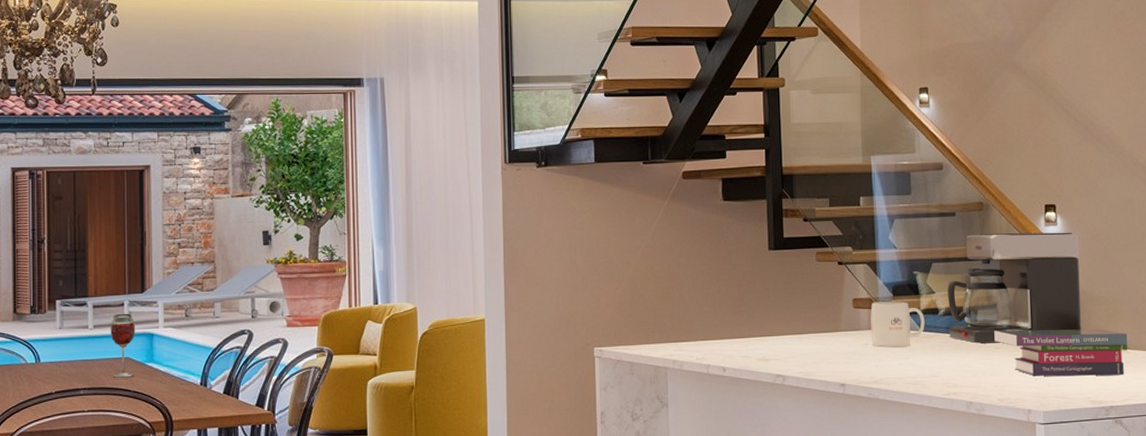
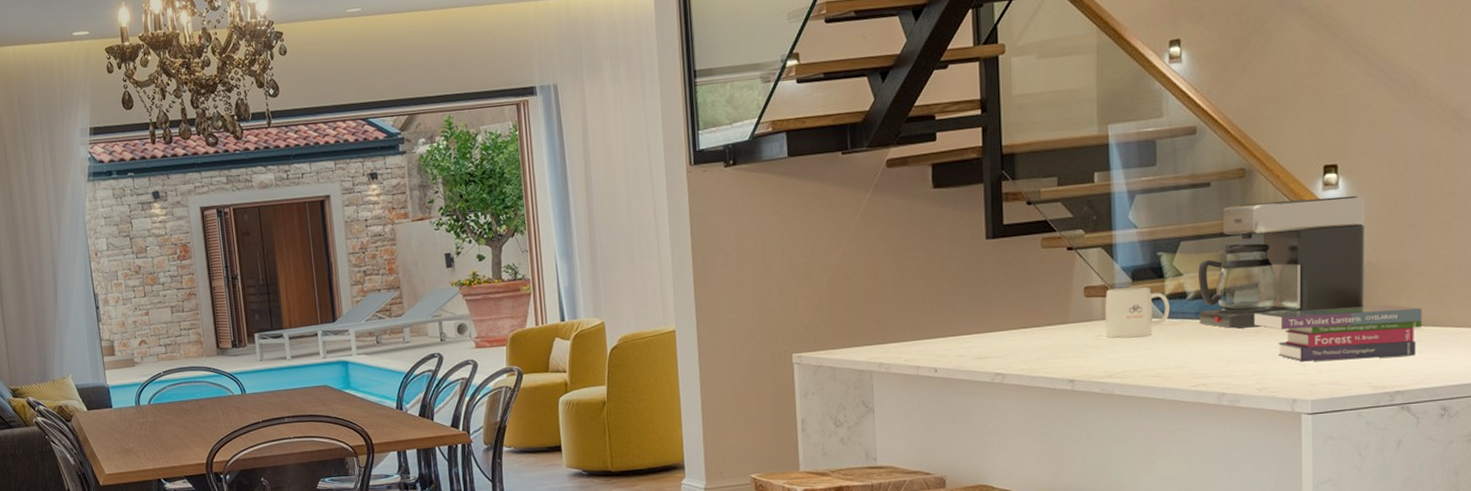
wineglass: present [110,313,136,378] -> none [307,342,333,405]

